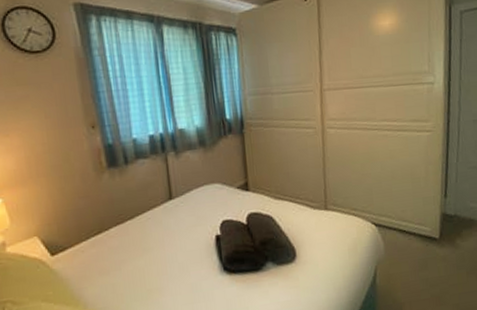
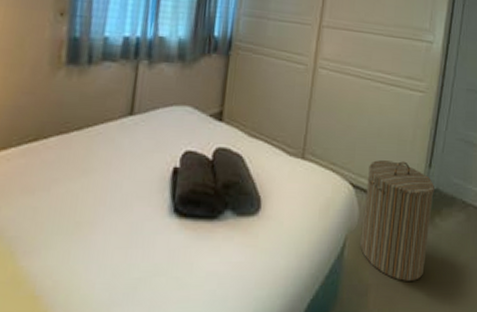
laundry hamper: none [387,196,453,296] -> present [360,160,434,281]

